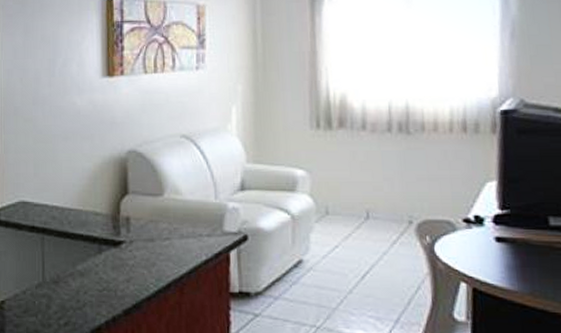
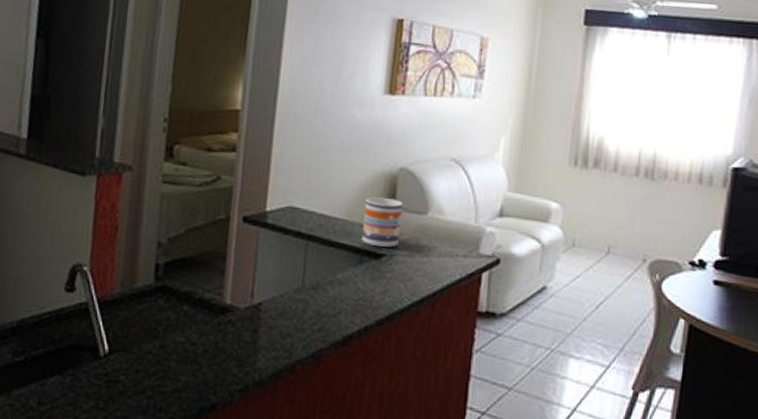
mug: none [96,183,137,233] -> present [361,197,403,248]

